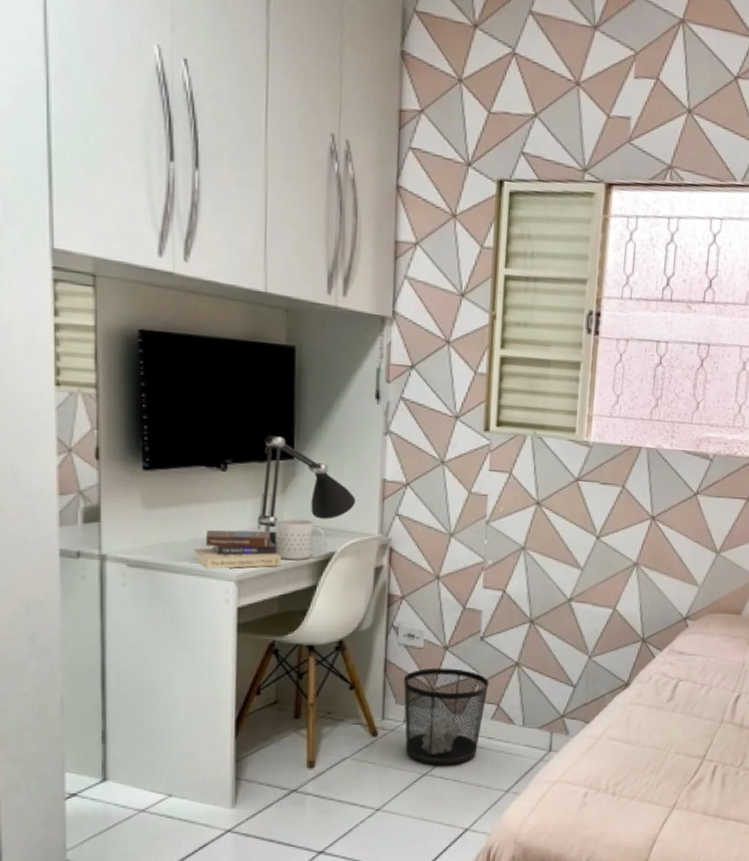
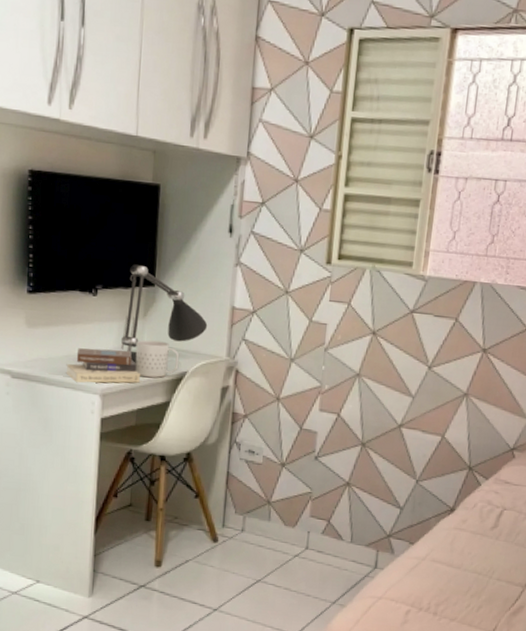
waste bin: present [403,668,489,766] -> none [242,482,321,575]

